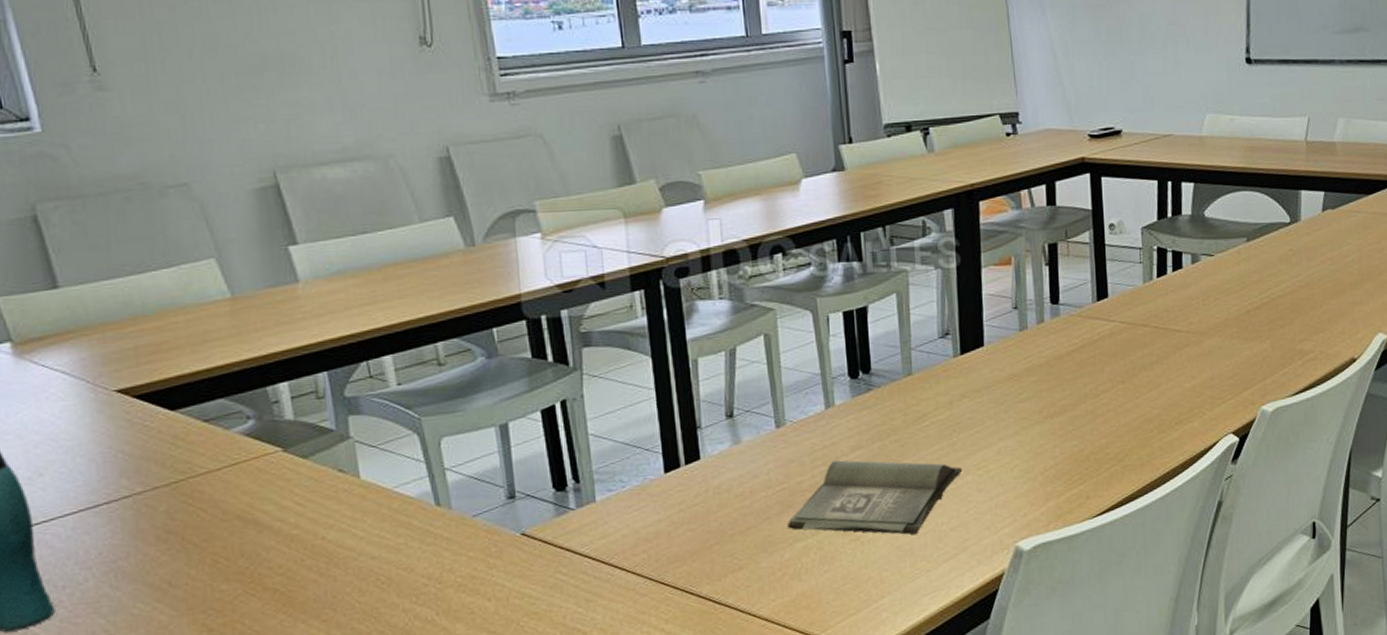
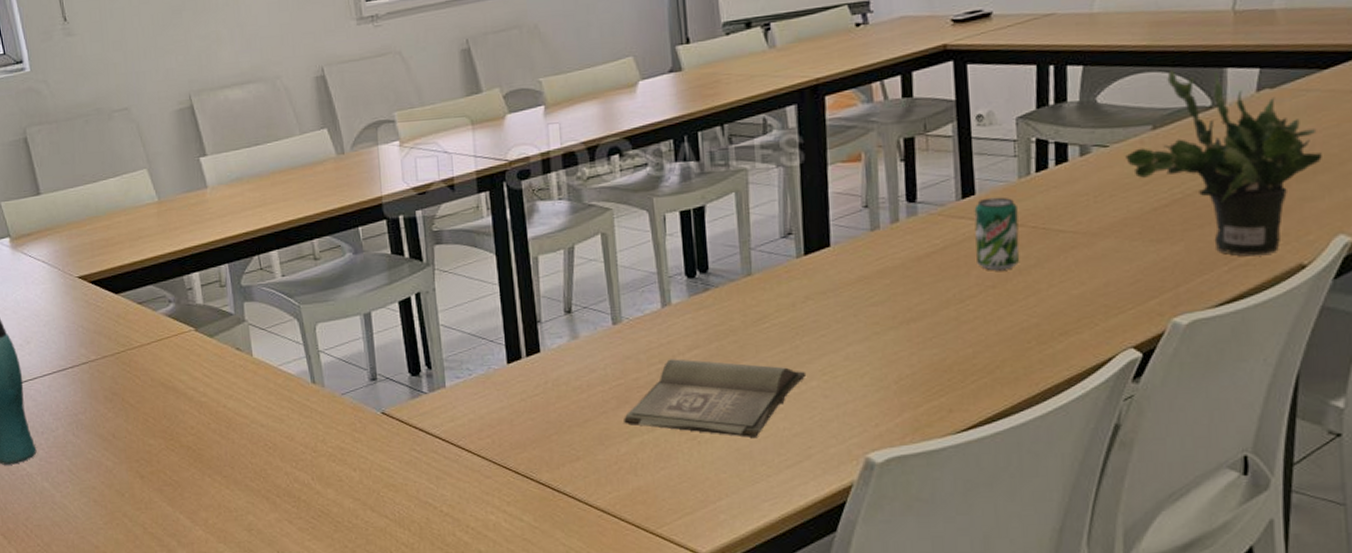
beverage can: none [1107,299,1144,367] -> present [974,197,1020,271]
potted plant: none [1226,189,1367,352] -> present [1125,69,1322,256]

